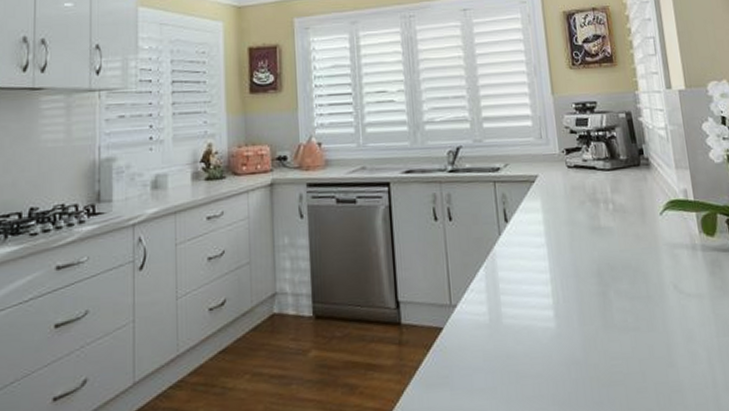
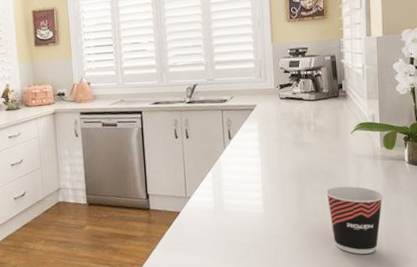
cup: none [635,288,711,388] -> present [325,186,384,254]

